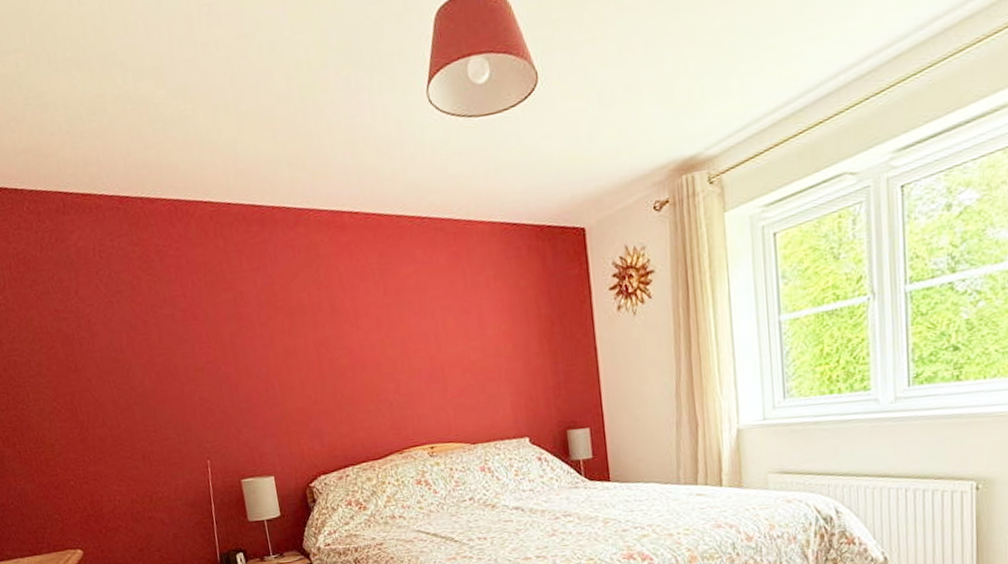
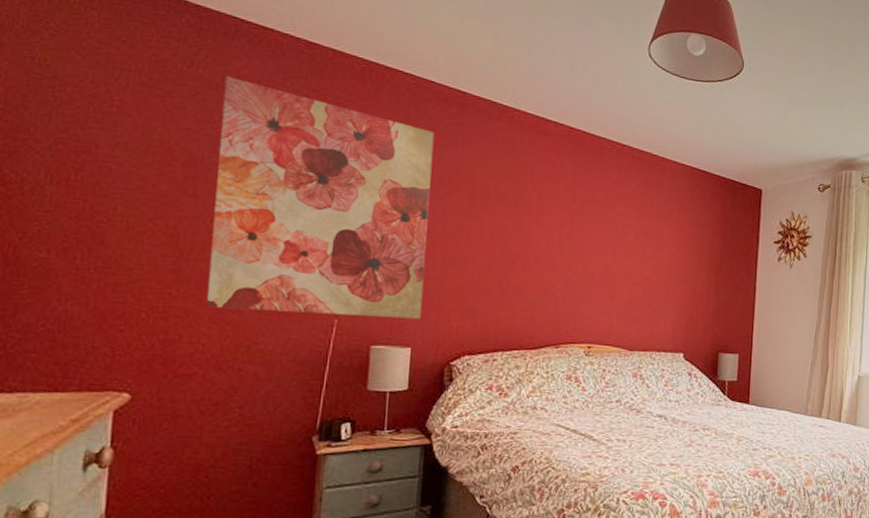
wall art: none [68,251,276,468] -> present [207,76,435,319]

